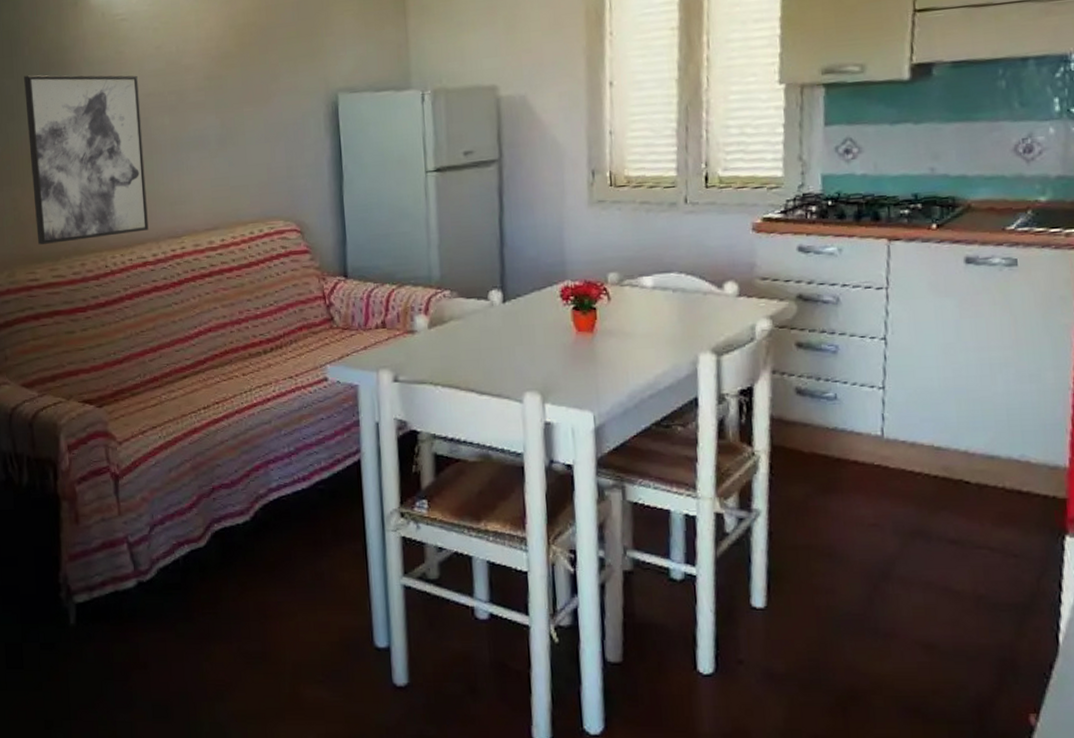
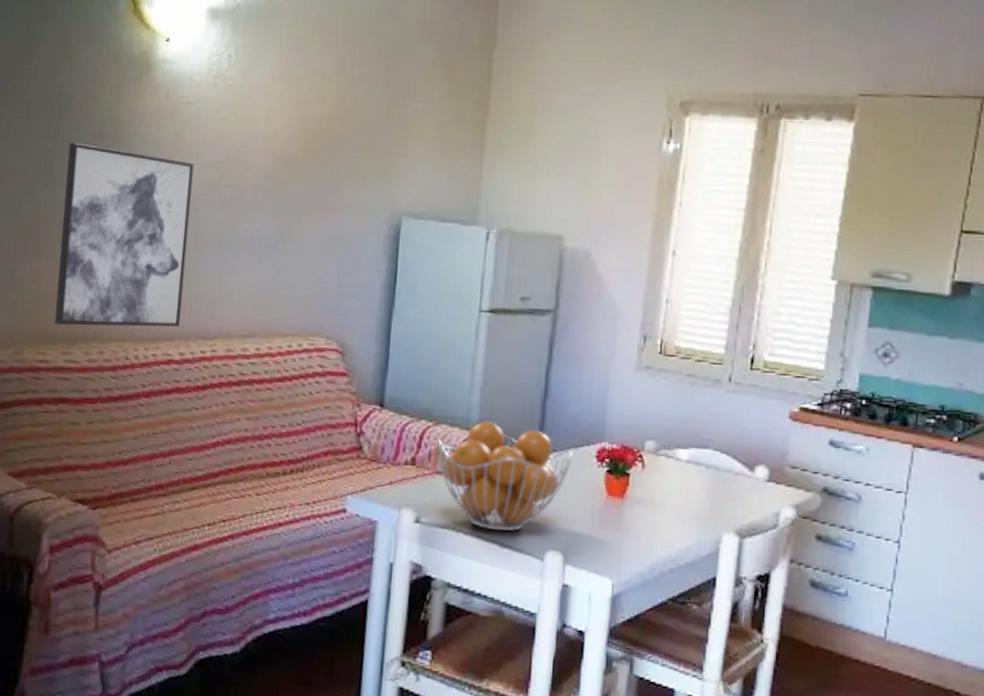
fruit basket: none [404,276,538,380] -> present [437,421,574,532]

